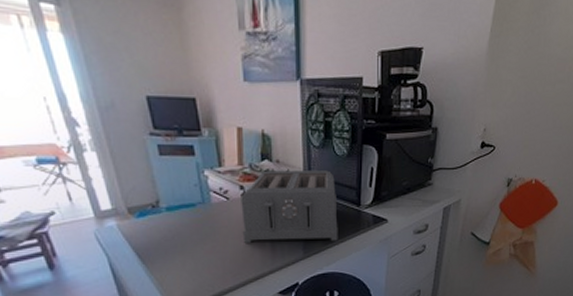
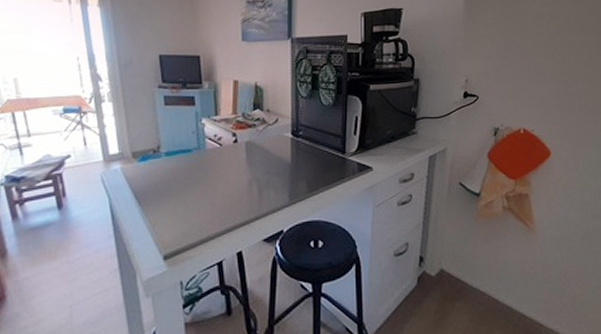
toaster: present [241,170,338,243] -> none [232,119,323,189]

